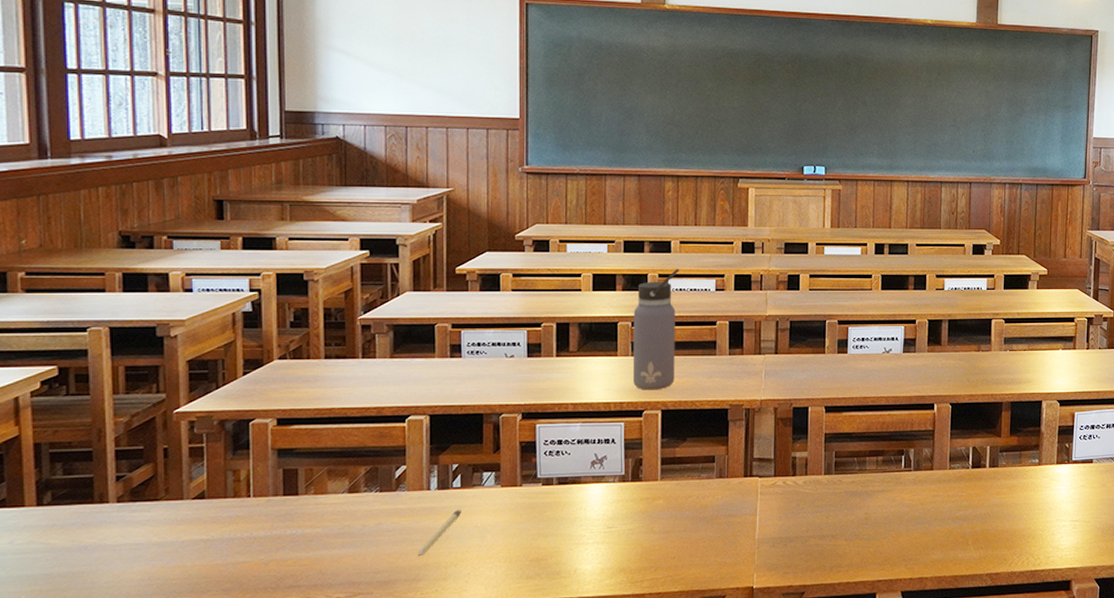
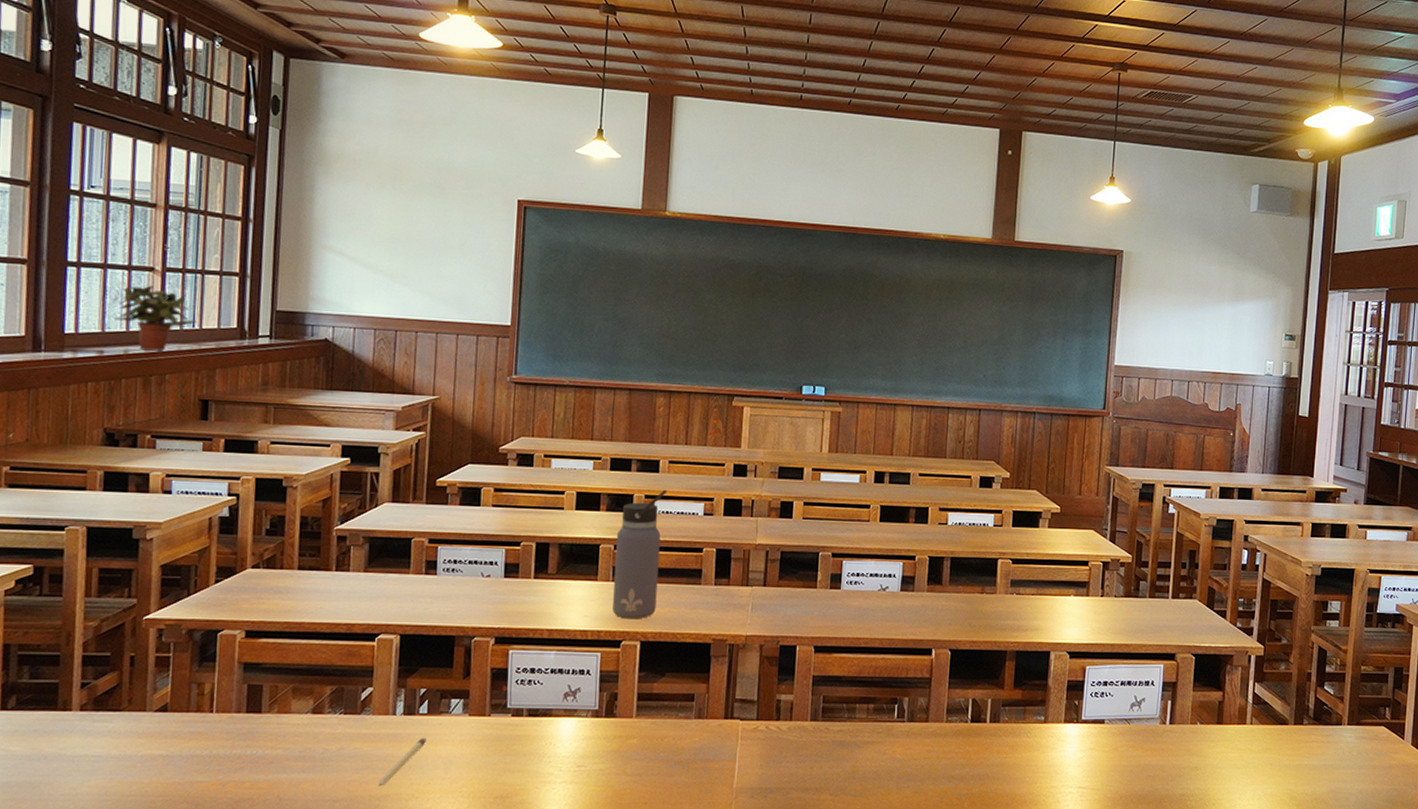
potted plant: none [119,90,204,154] -> present [113,285,196,352]

